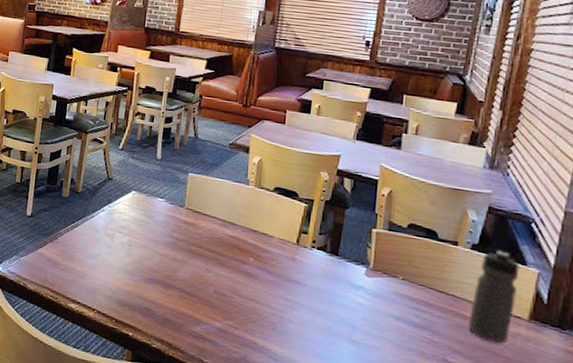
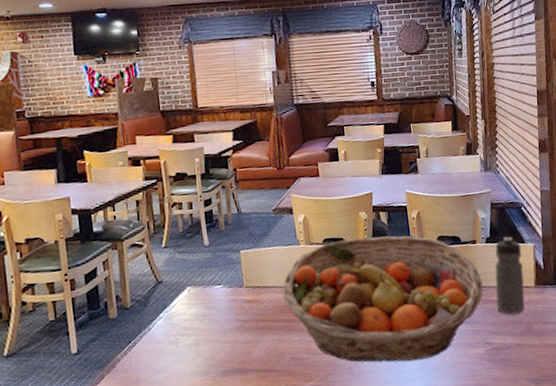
fruit basket: none [220,192,456,350] -> present [282,235,483,363]

